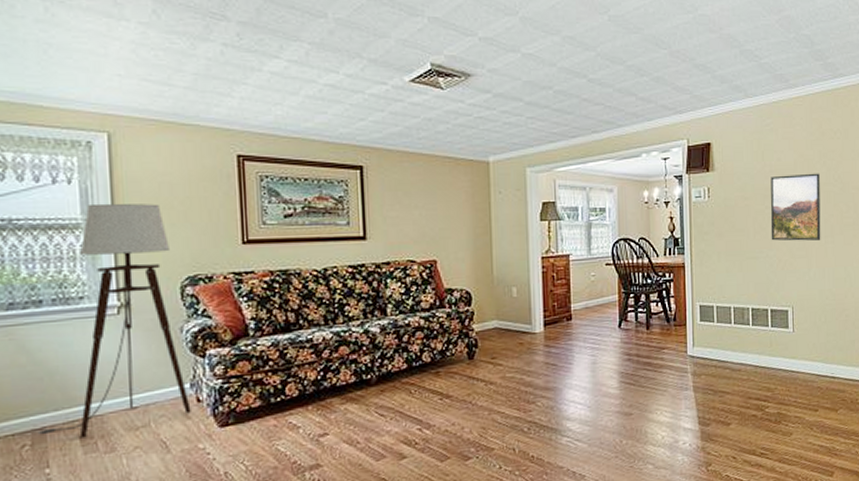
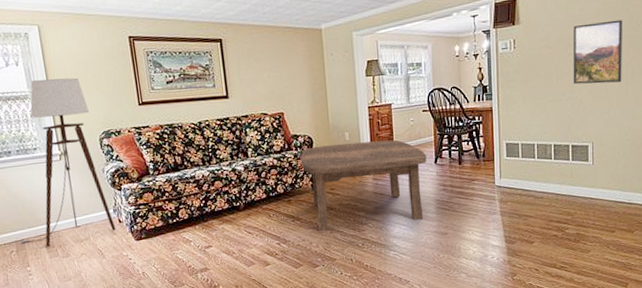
coffee table: none [456,298,609,414] -> present [301,140,427,232]

